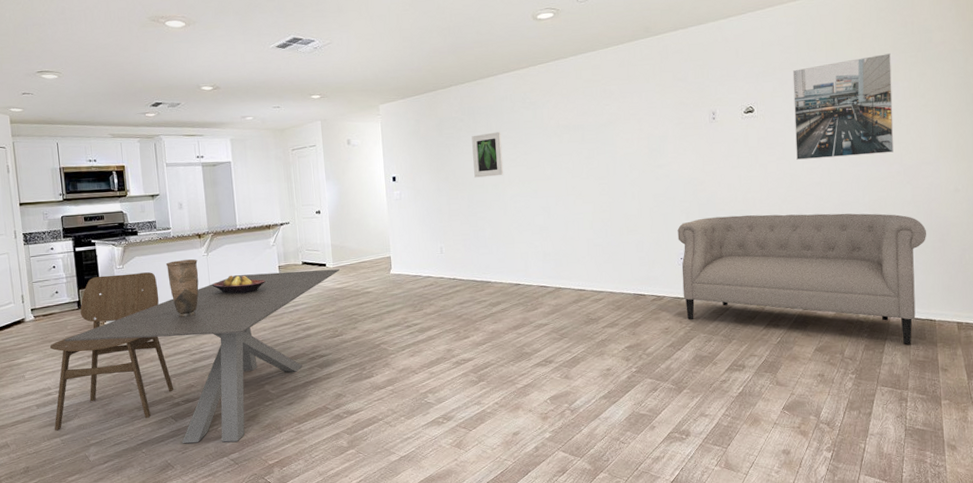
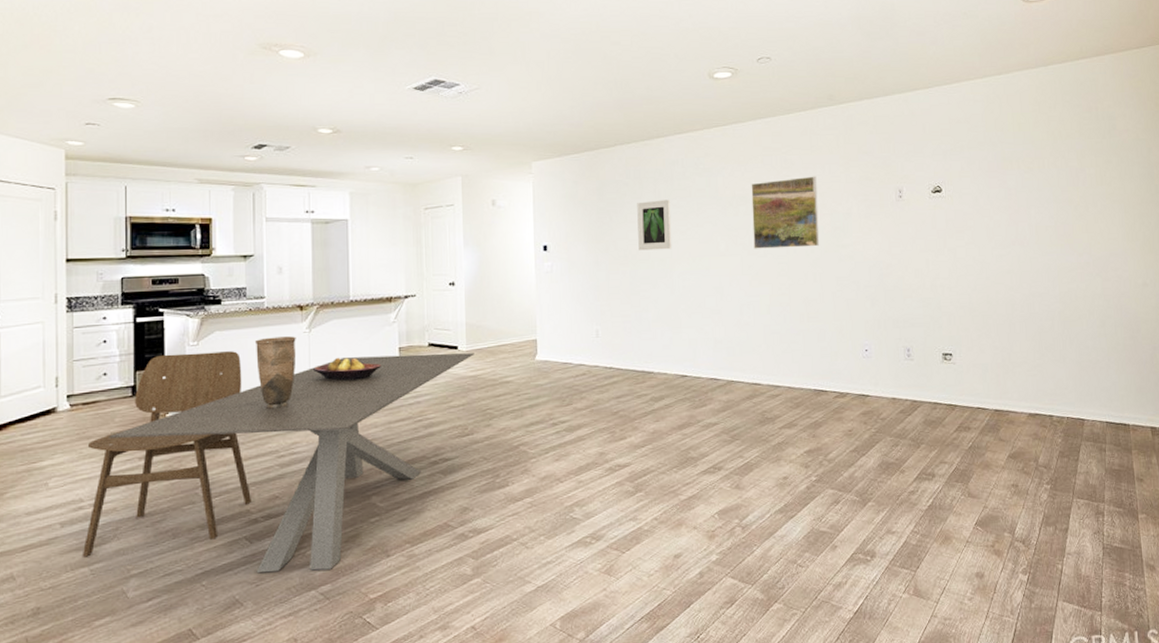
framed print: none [573,103,638,172] -> present [751,176,820,249]
sofa: present [677,213,927,345] -> none [862,303,1118,451]
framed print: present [792,53,894,160] -> none [980,139,1082,245]

